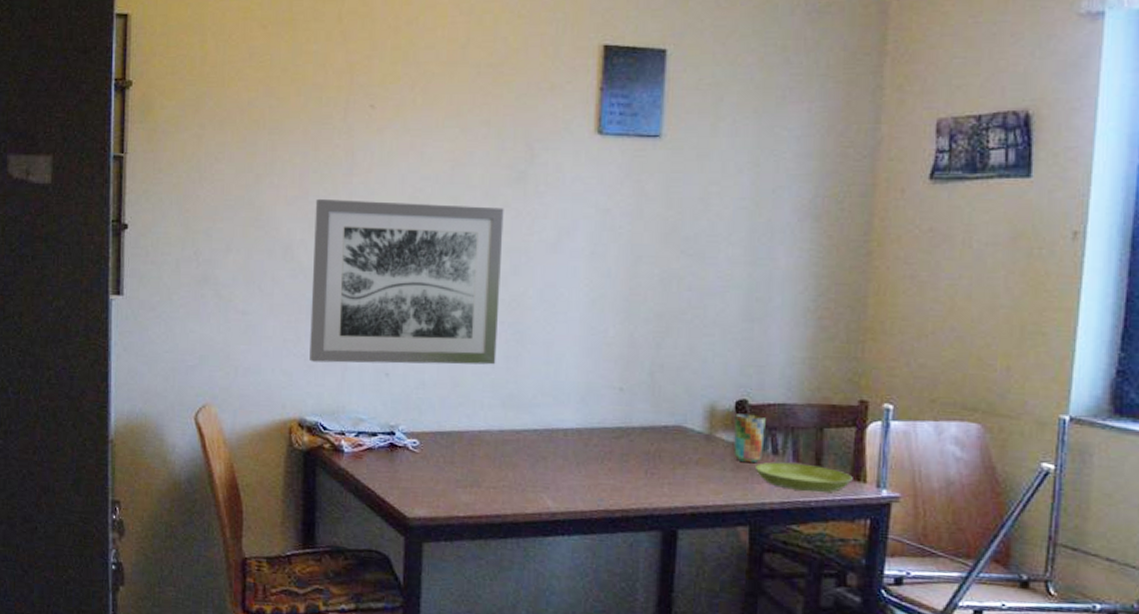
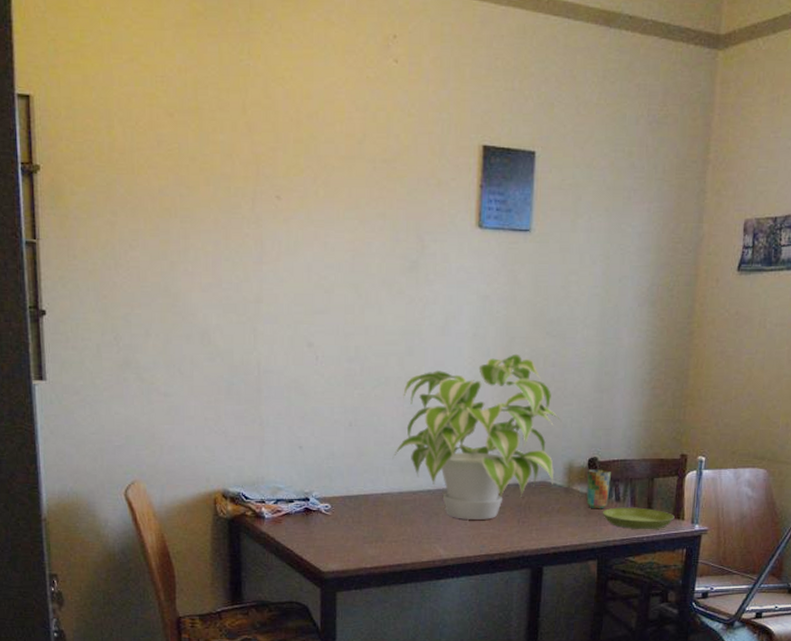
wall art: present [309,199,504,365] -> none [229,286,399,438]
plant: none [494,274,700,468] -> present [394,353,561,520]

